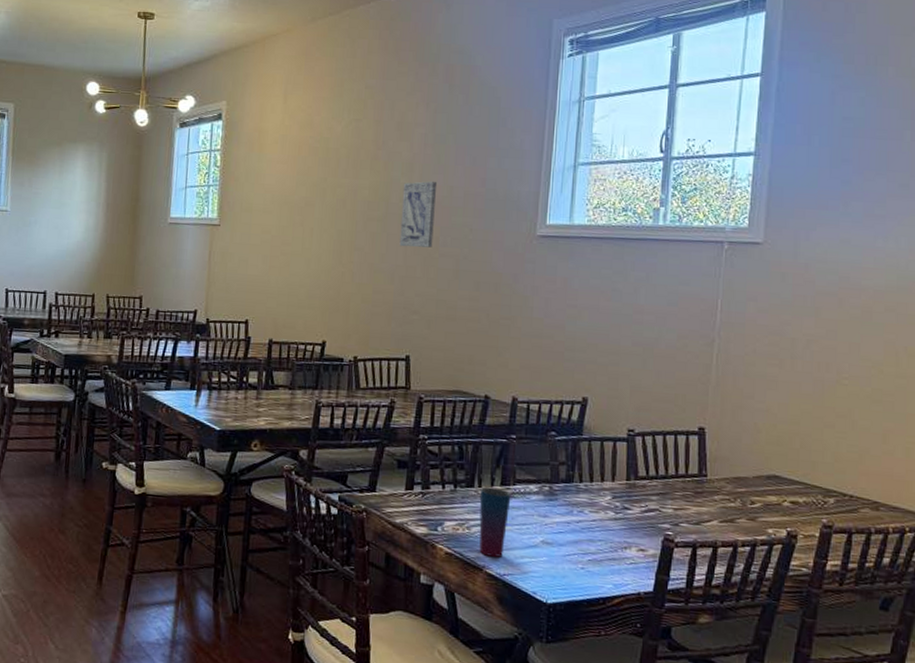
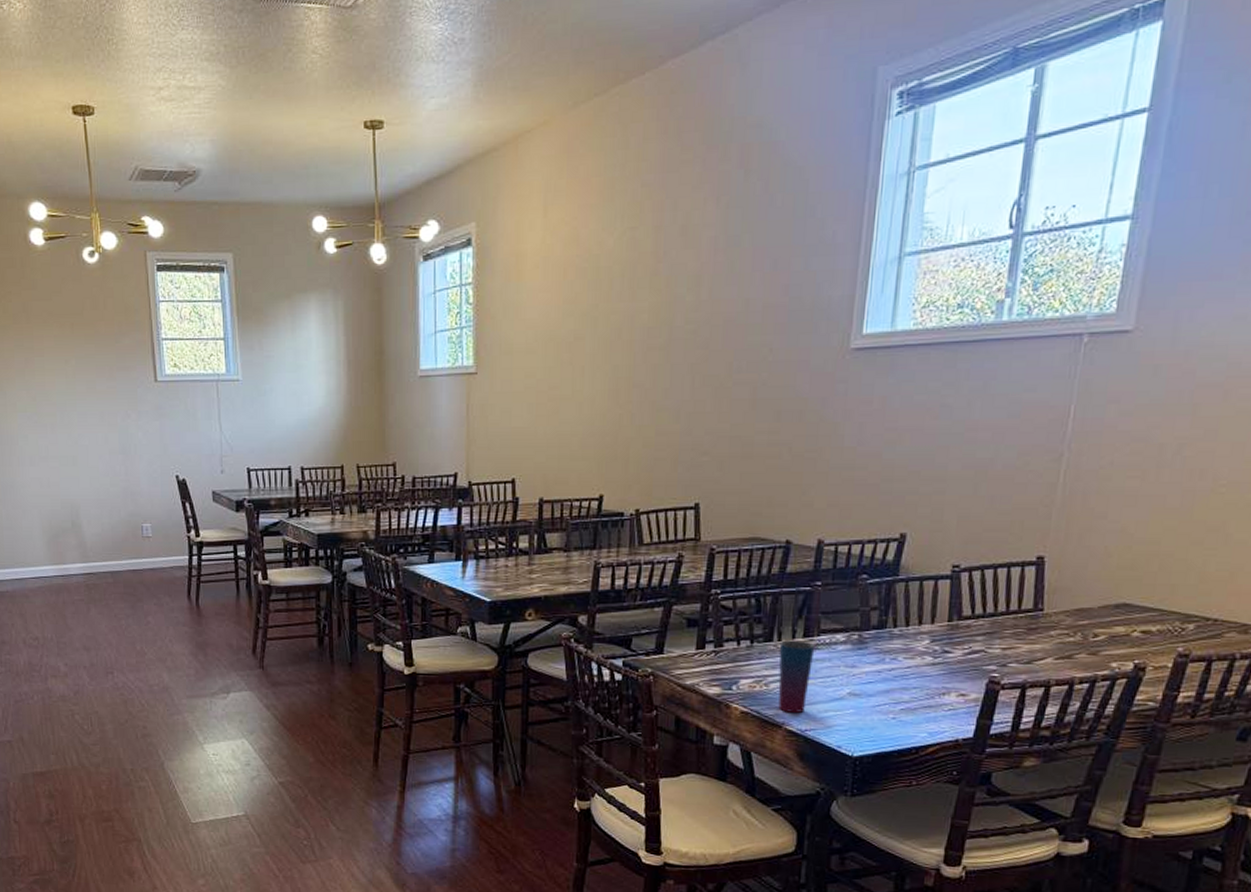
wall art: present [399,181,438,248] -> none [685,294,731,378]

